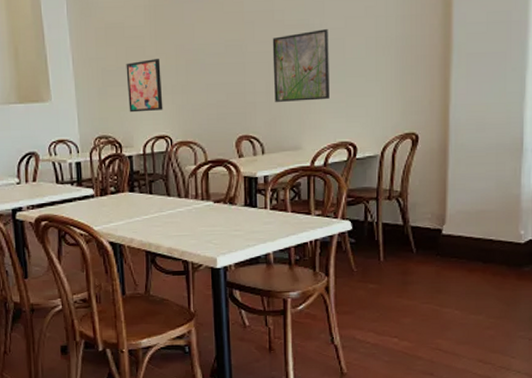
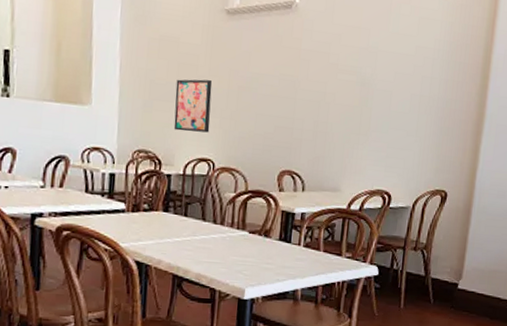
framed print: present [272,29,329,102] -> none [320,79,379,147]

